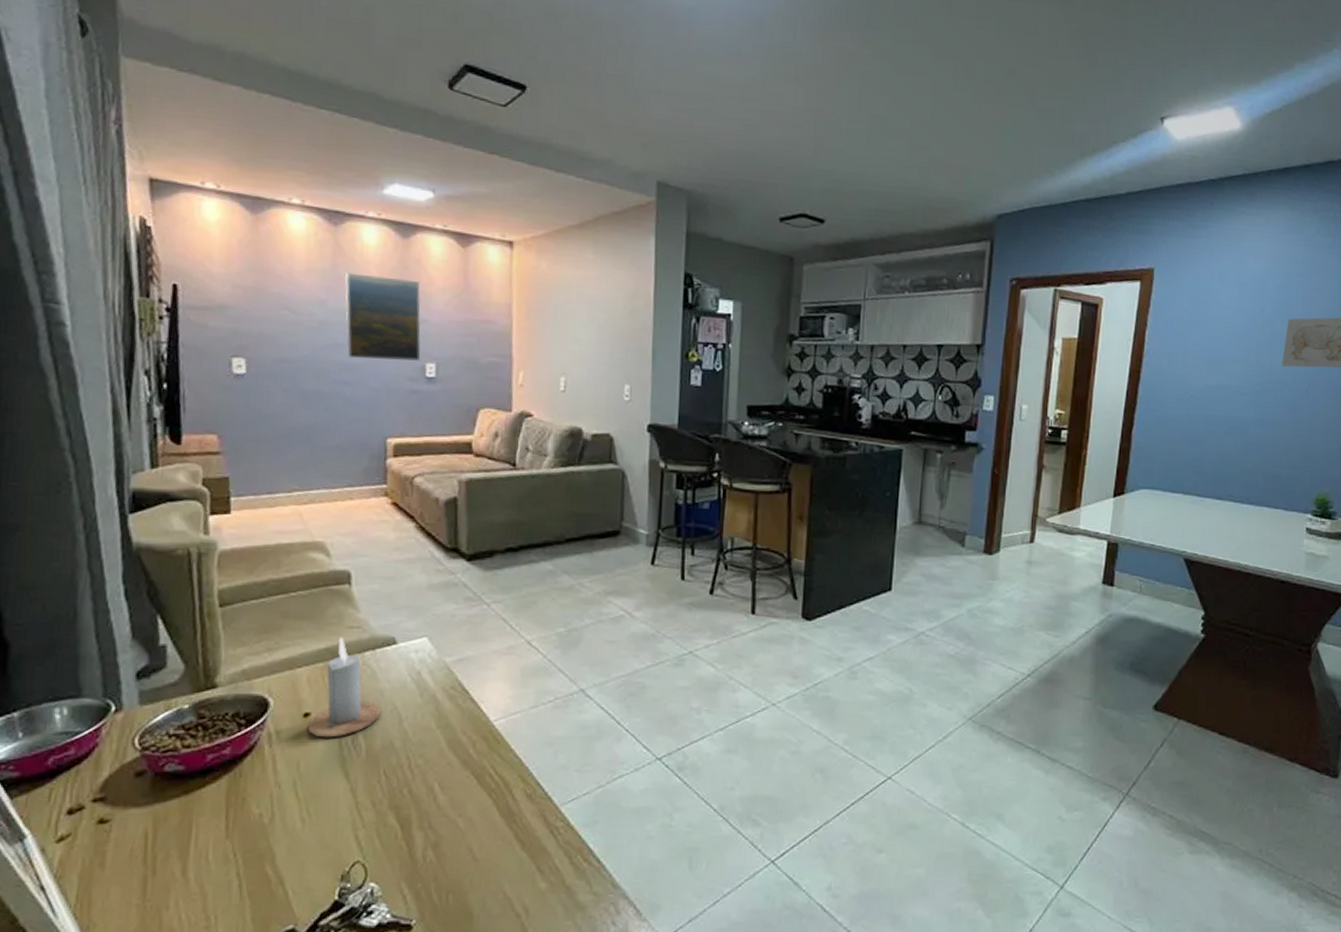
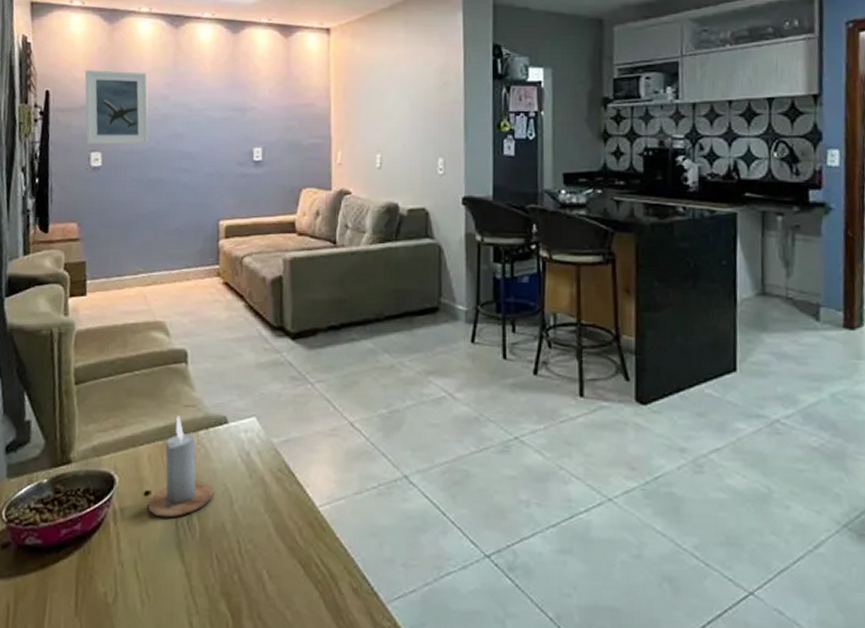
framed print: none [222,264,303,353] -> present [85,70,149,144]
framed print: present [345,272,421,361] -> none [184,69,249,147]

